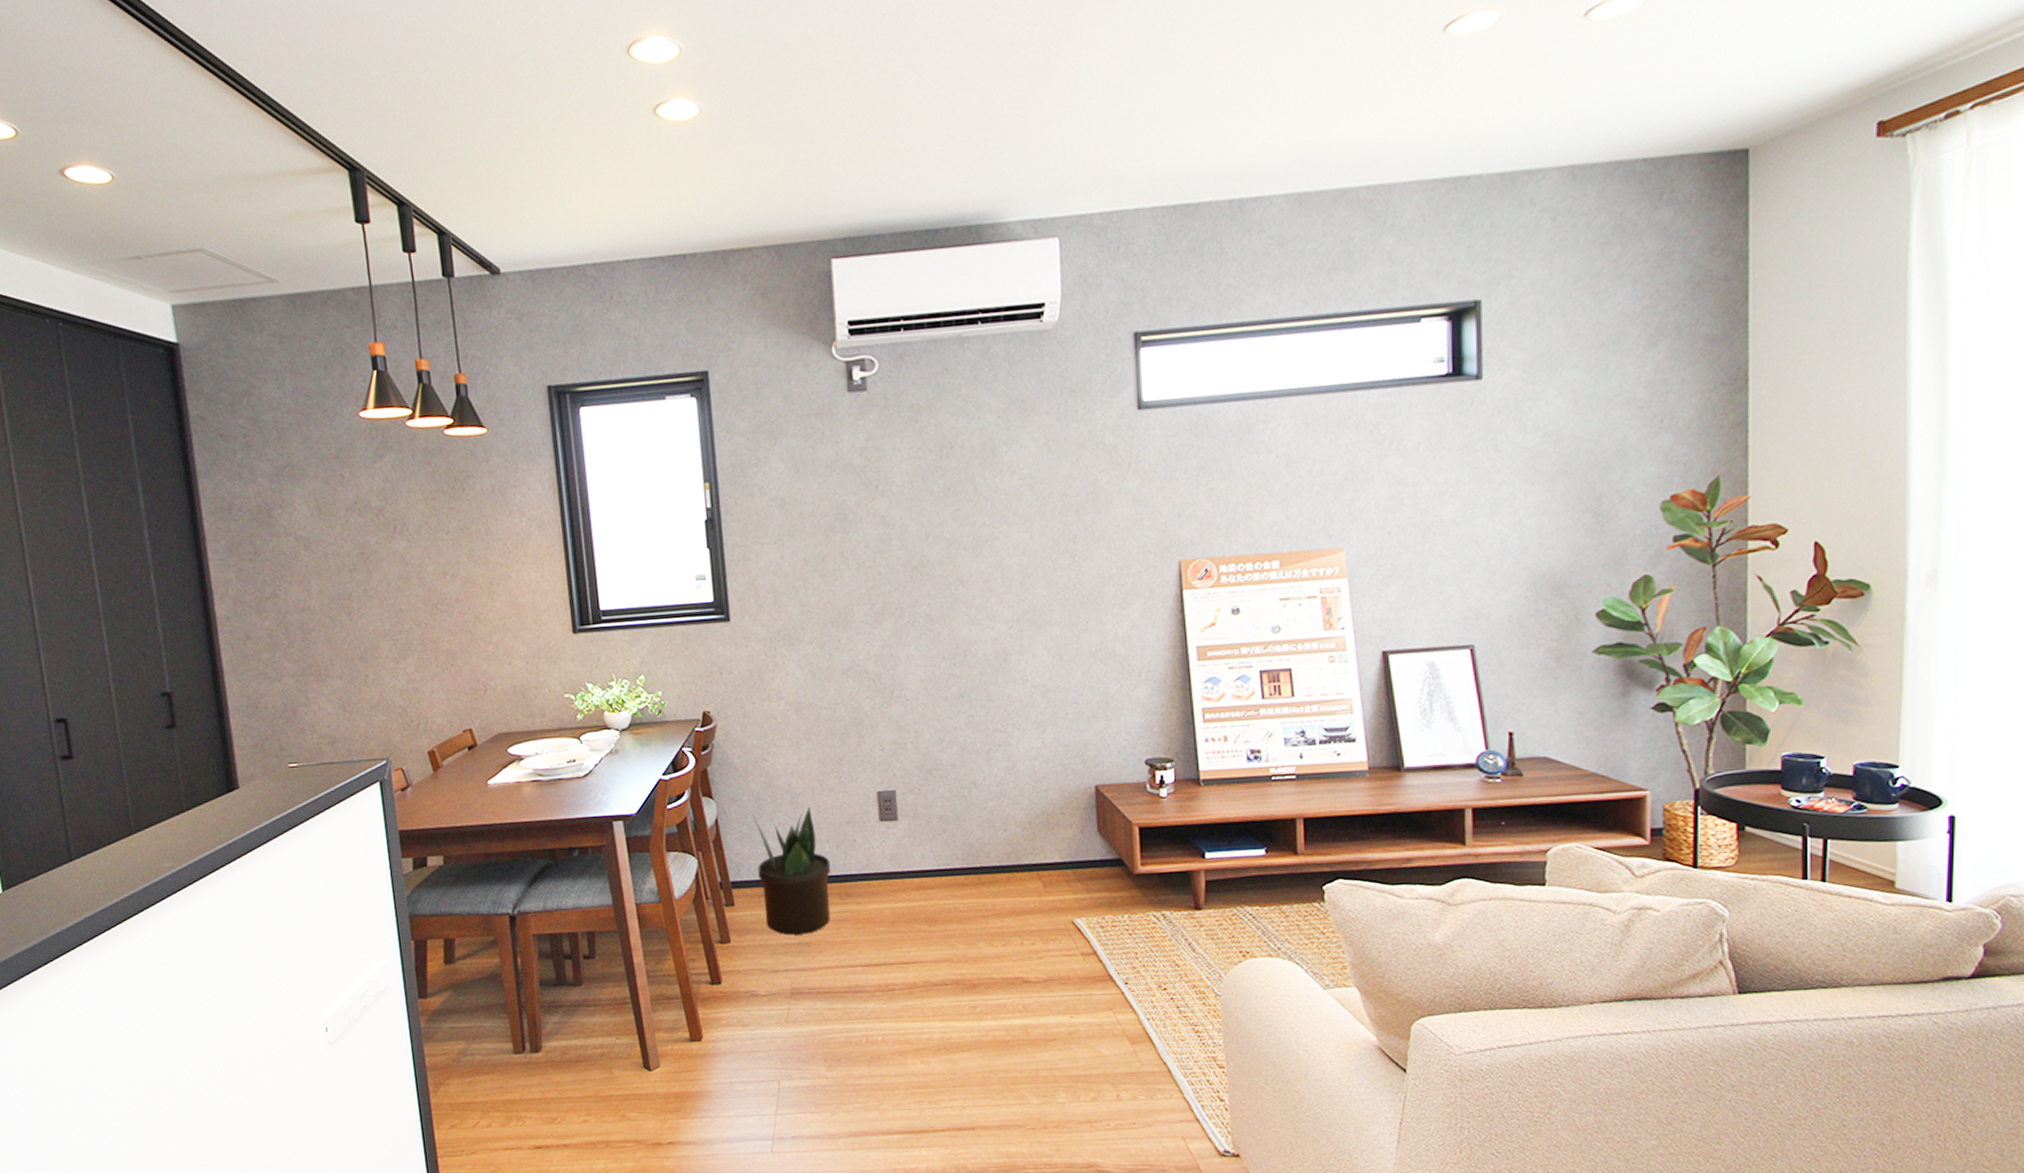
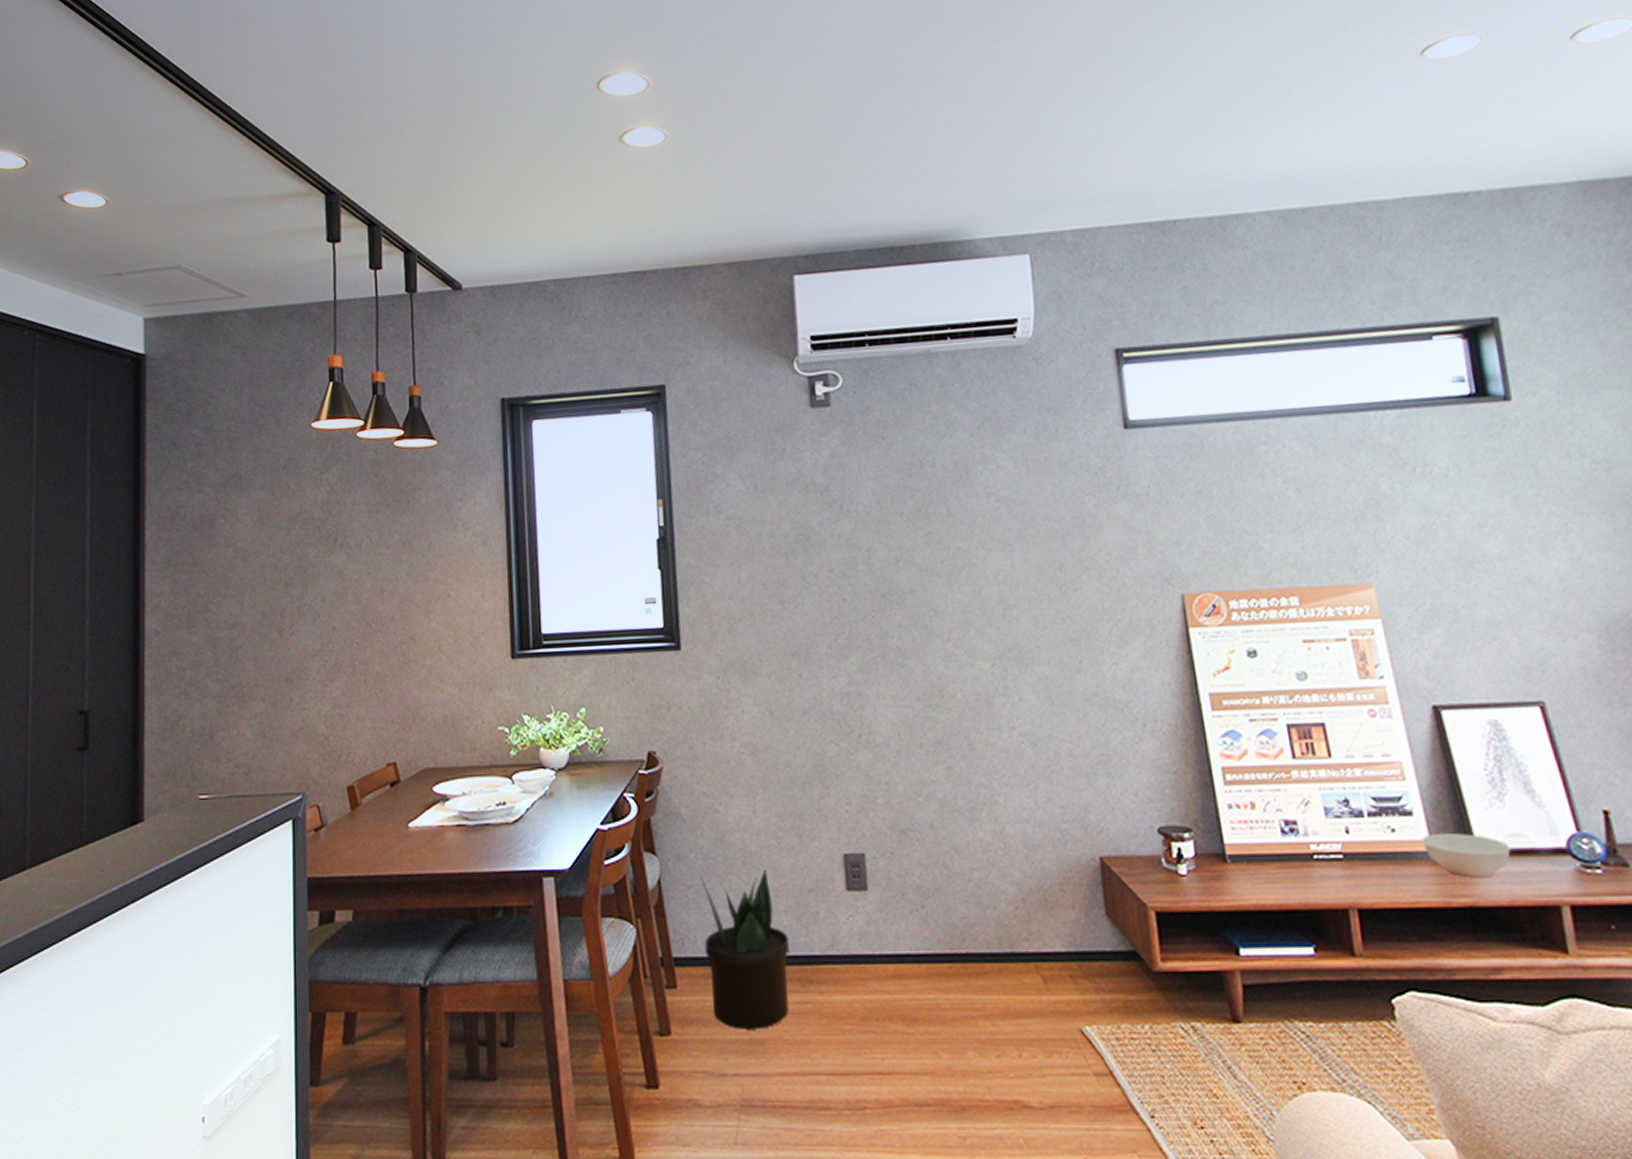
bowl: none [1360,754,1431,789] -> present [1421,832,1511,877]

